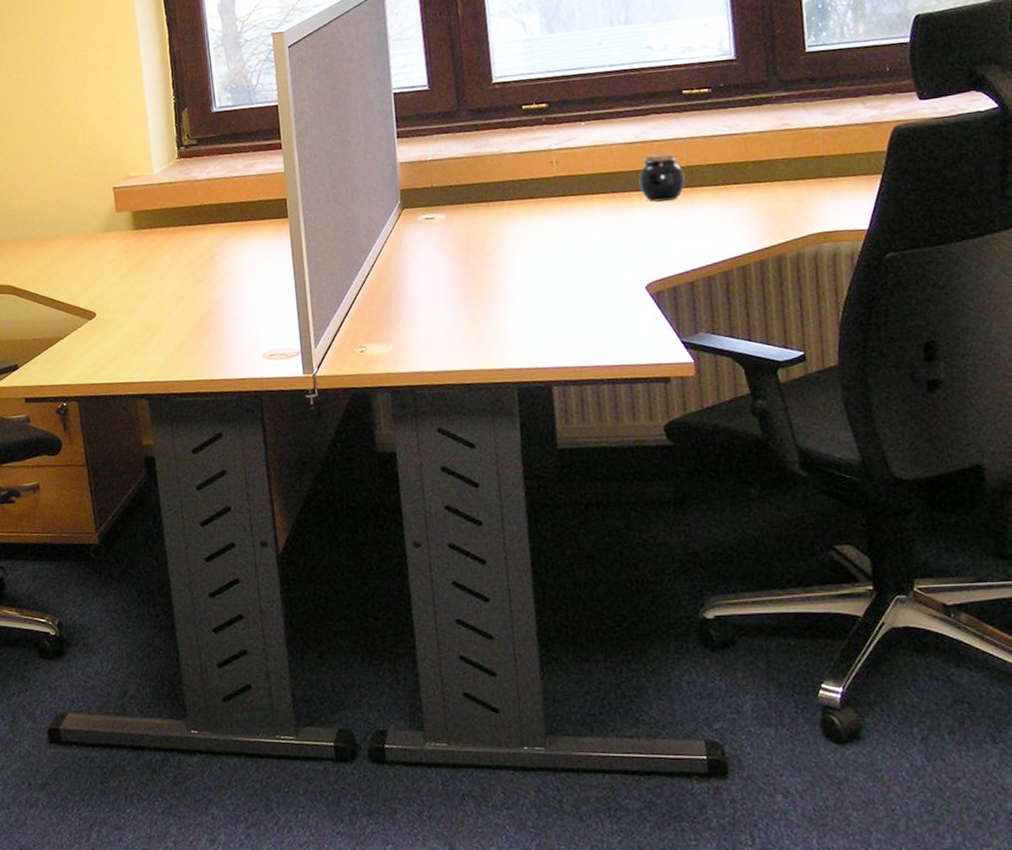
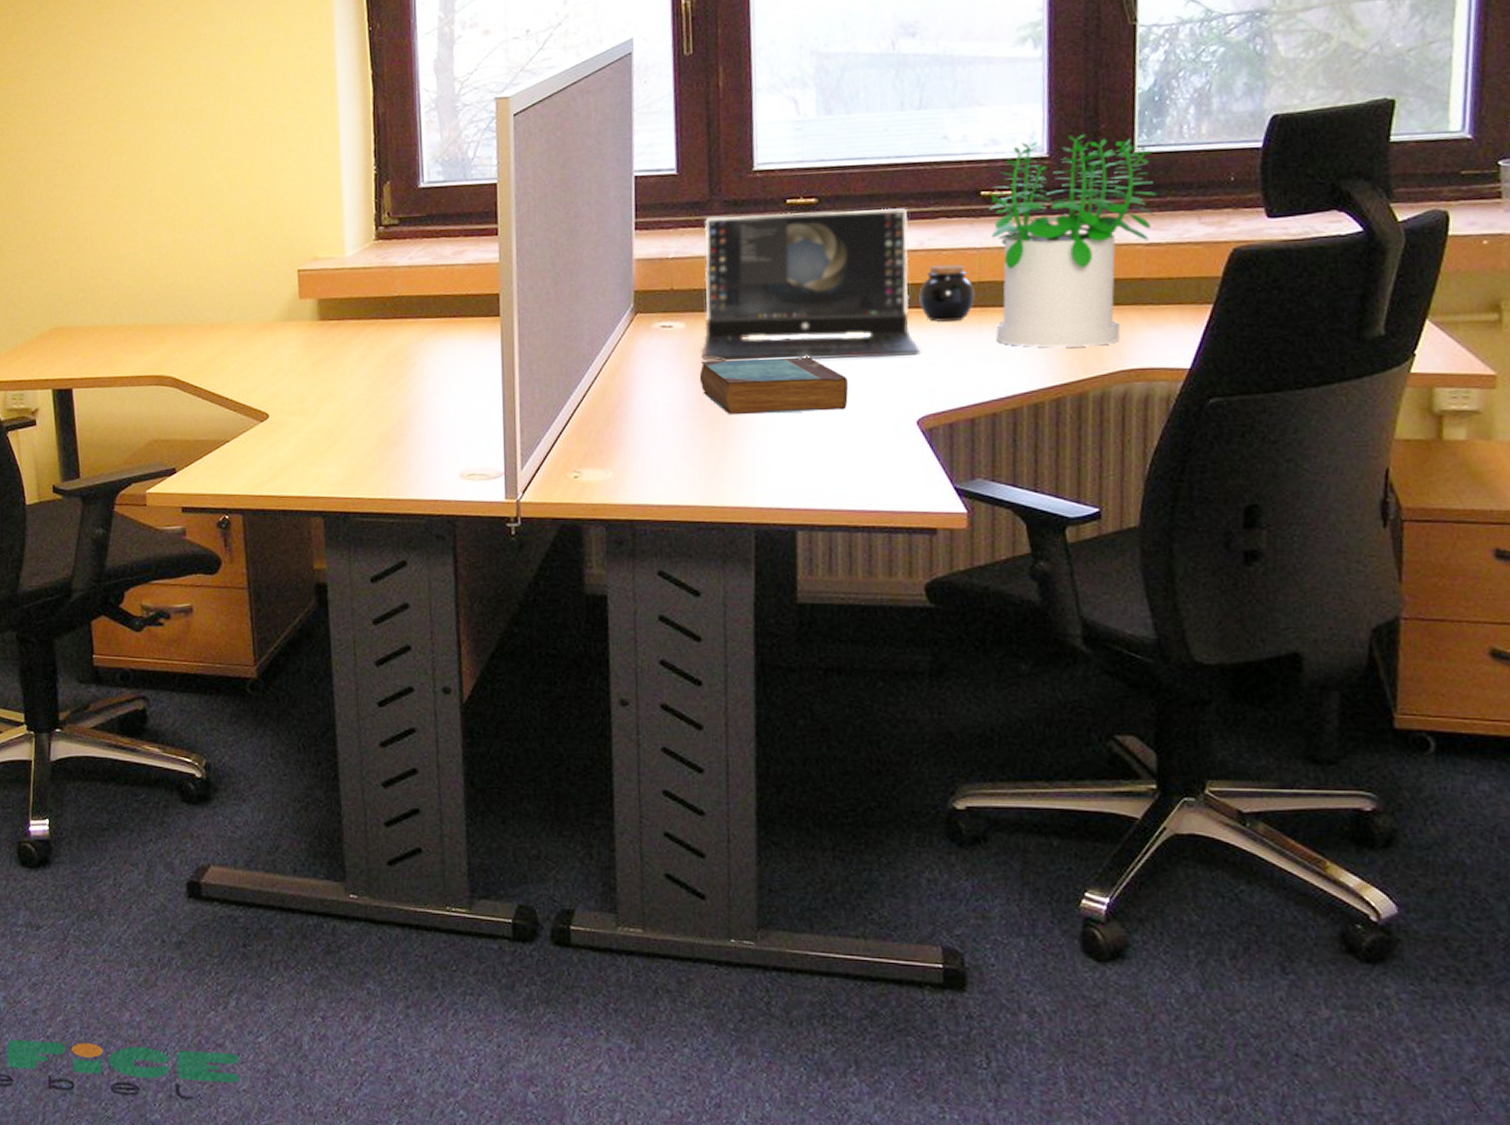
laptop computer: none [455,108,645,245] -> present [701,208,922,361]
book: none [460,237,587,291] -> present [699,356,848,416]
potted plant: none [690,38,828,219] -> present [988,133,1156,348]

